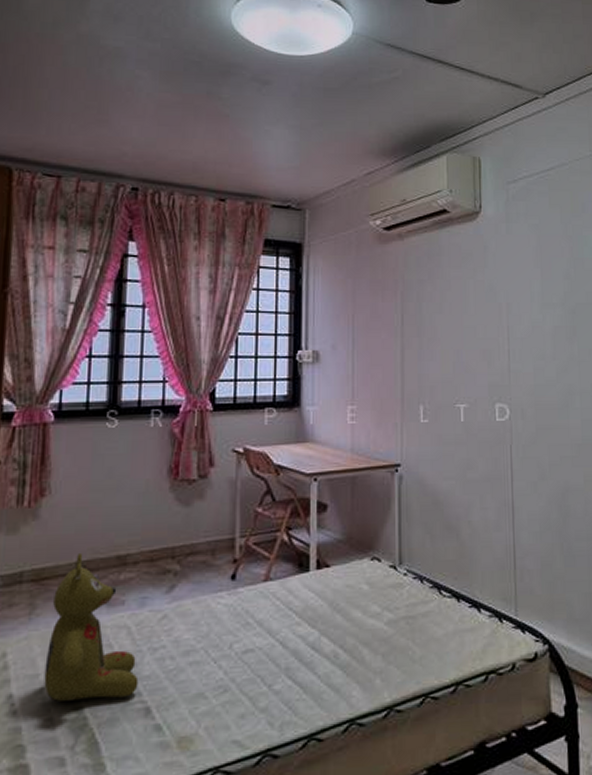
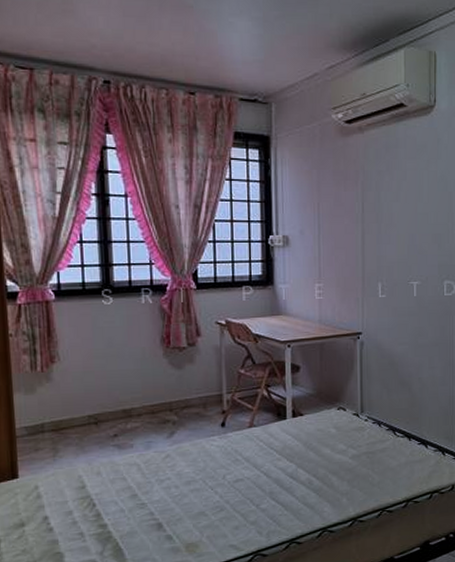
stuffed bear: present [44,552,139,701] -> none [71,407,151,520]

